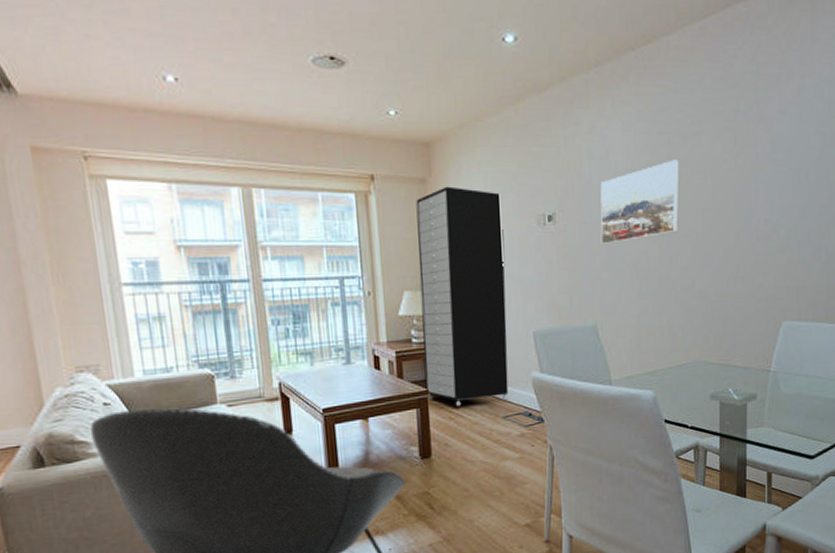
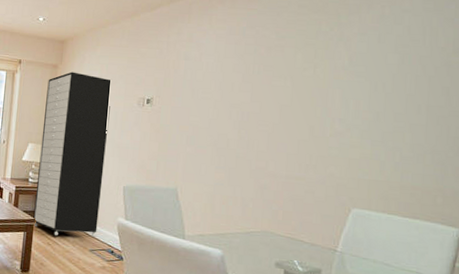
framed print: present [600,159,679,245] -> none [188,65,263,126]

